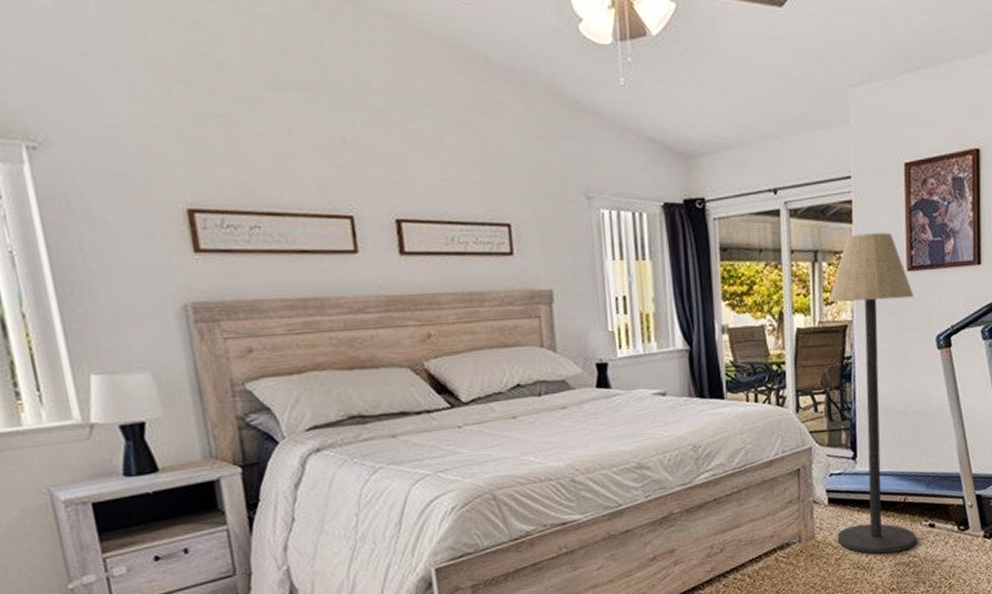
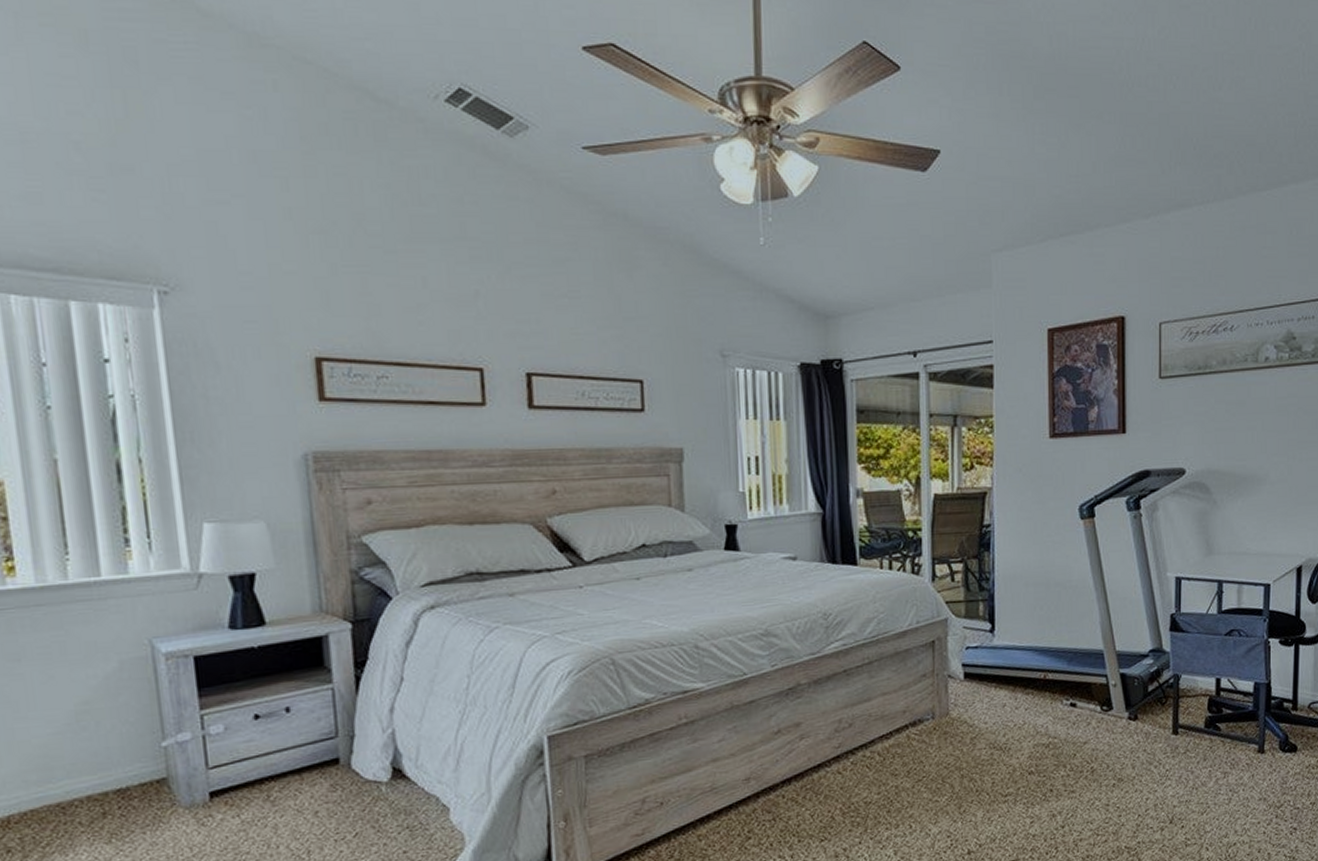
floor lamp: present [829,232,917,554] -> none [968,398,1057,734]

